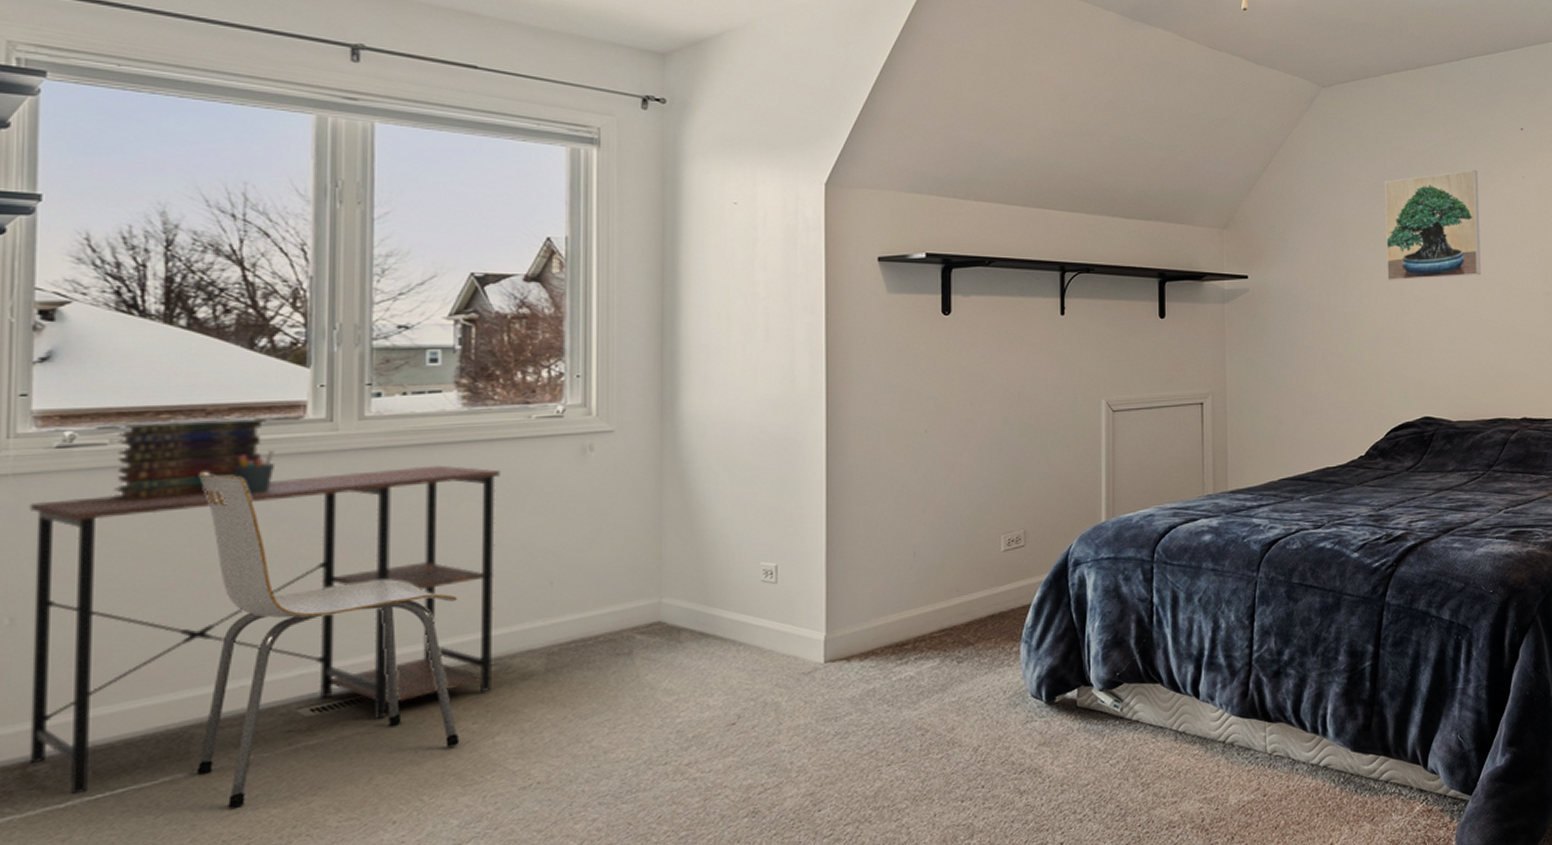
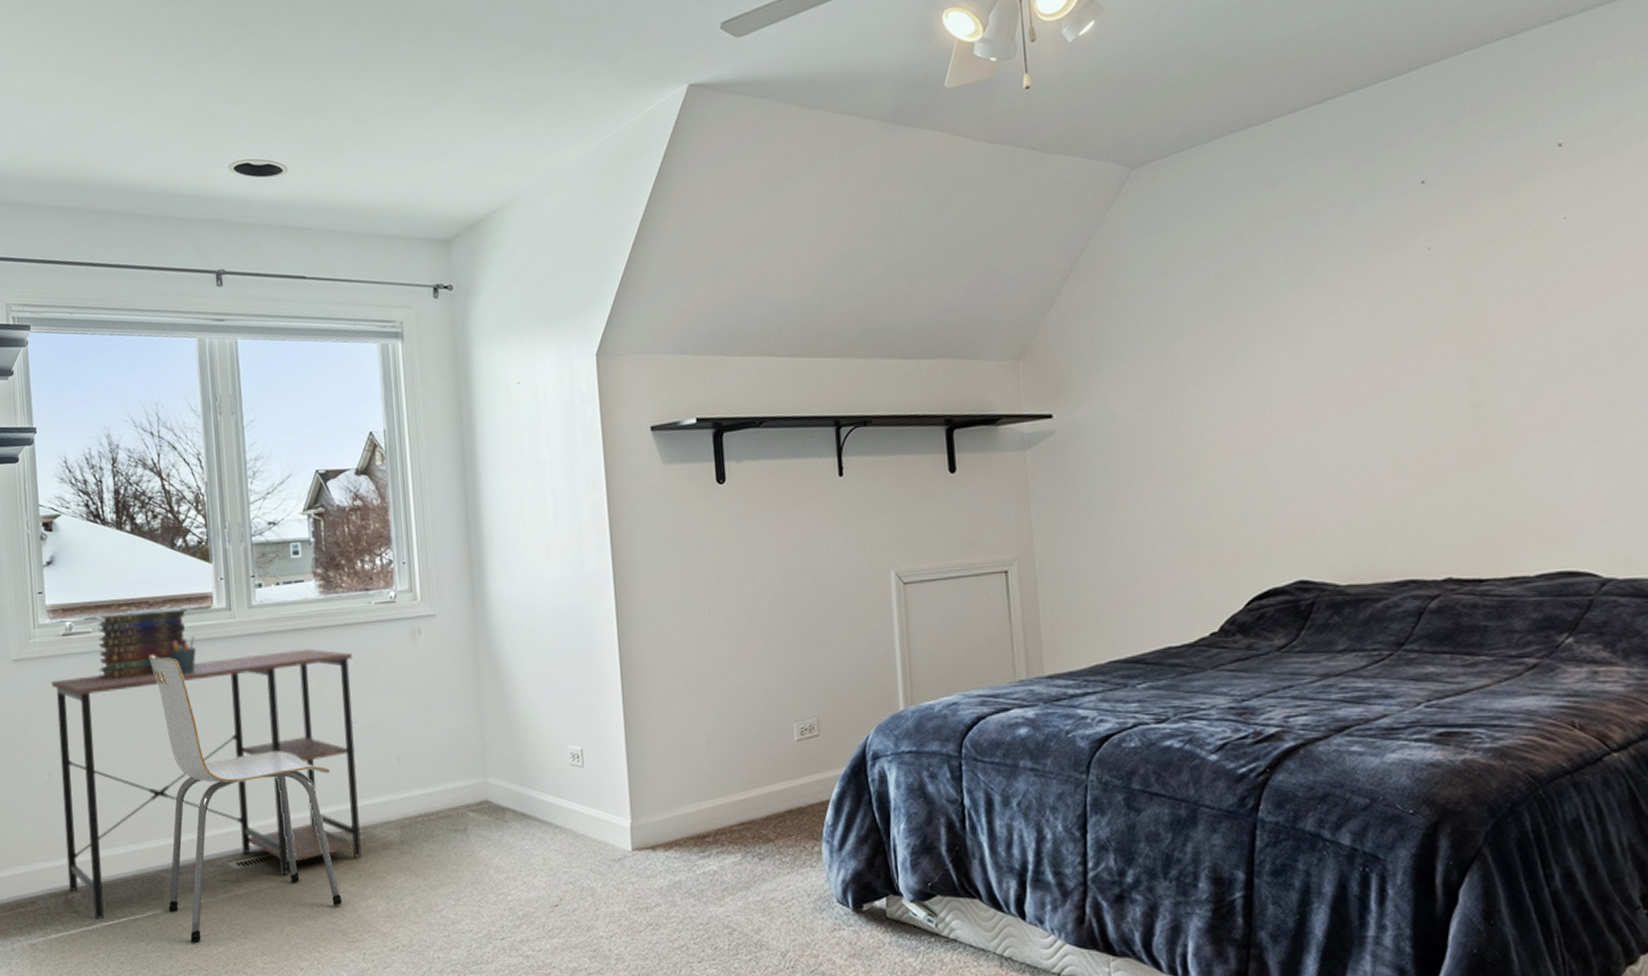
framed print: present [1384,169,1481,281] -> none [1223,247,1372,407]

